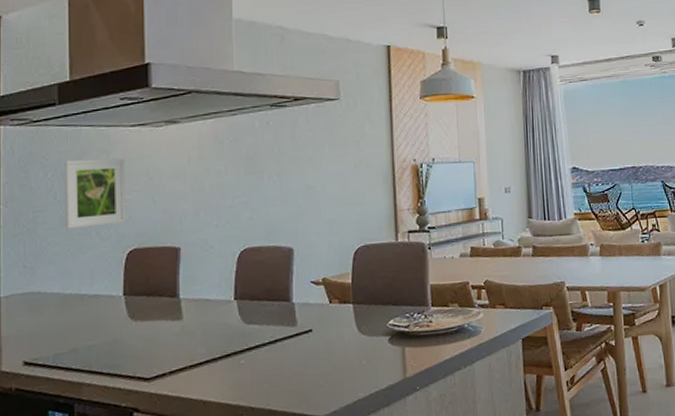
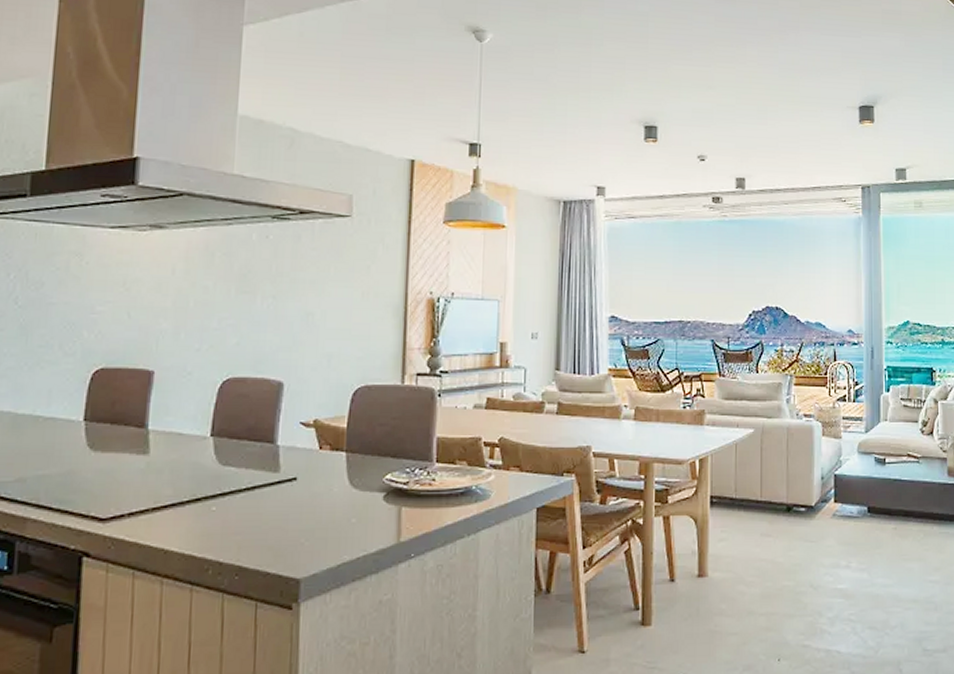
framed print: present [63,158,127,229] -> none [25,260,100,340]

